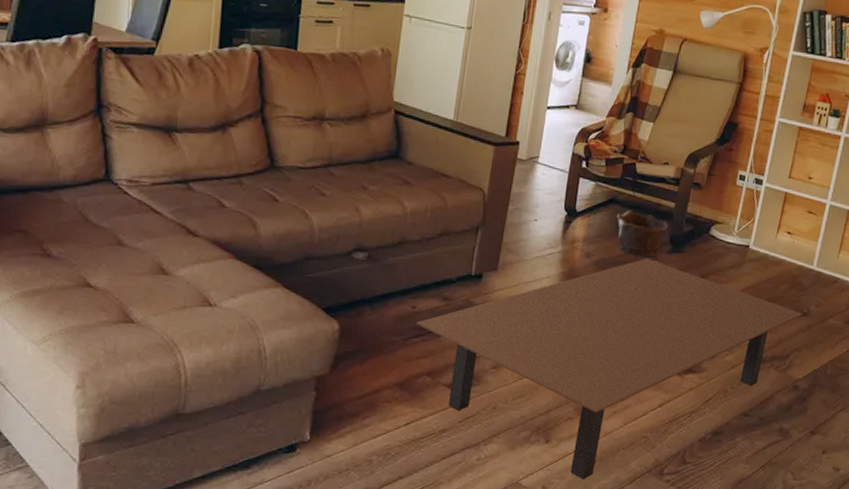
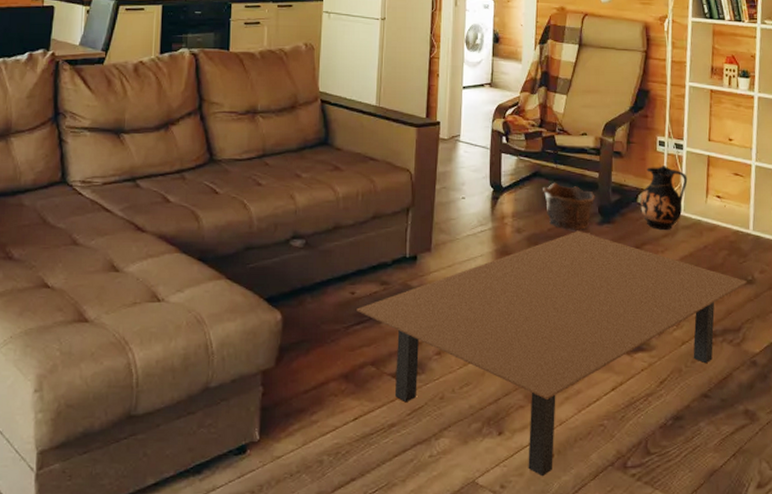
ceramic jug: none [710,200,762,262] -> present [639,166,688,230]

